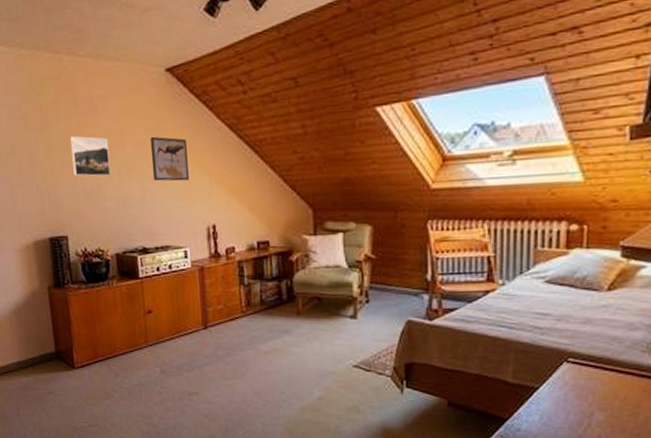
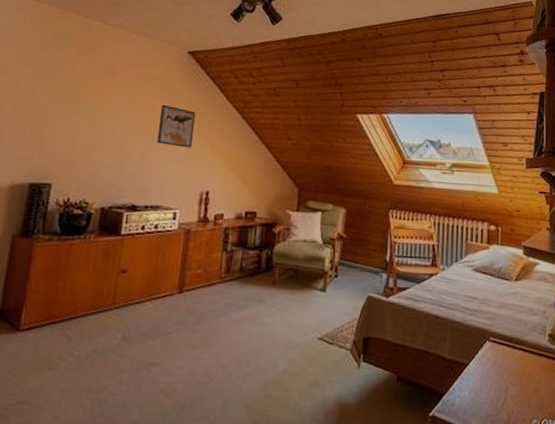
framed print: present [70,135,111,177] -> none [75,90,119,132]

